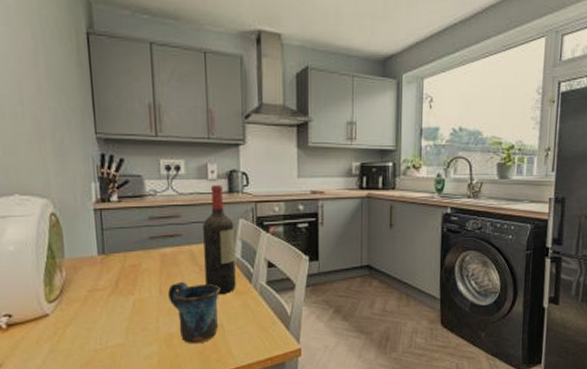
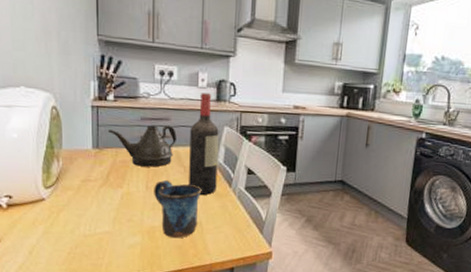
teapot: none [113,222,189,270] -> present [107,124,176,167]

